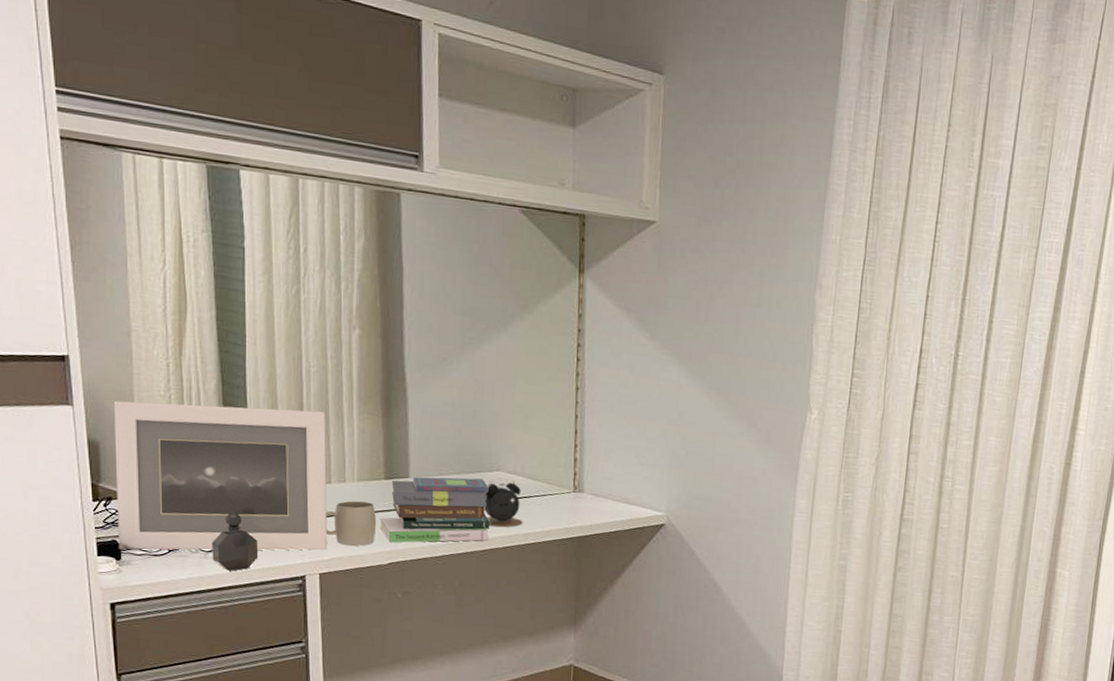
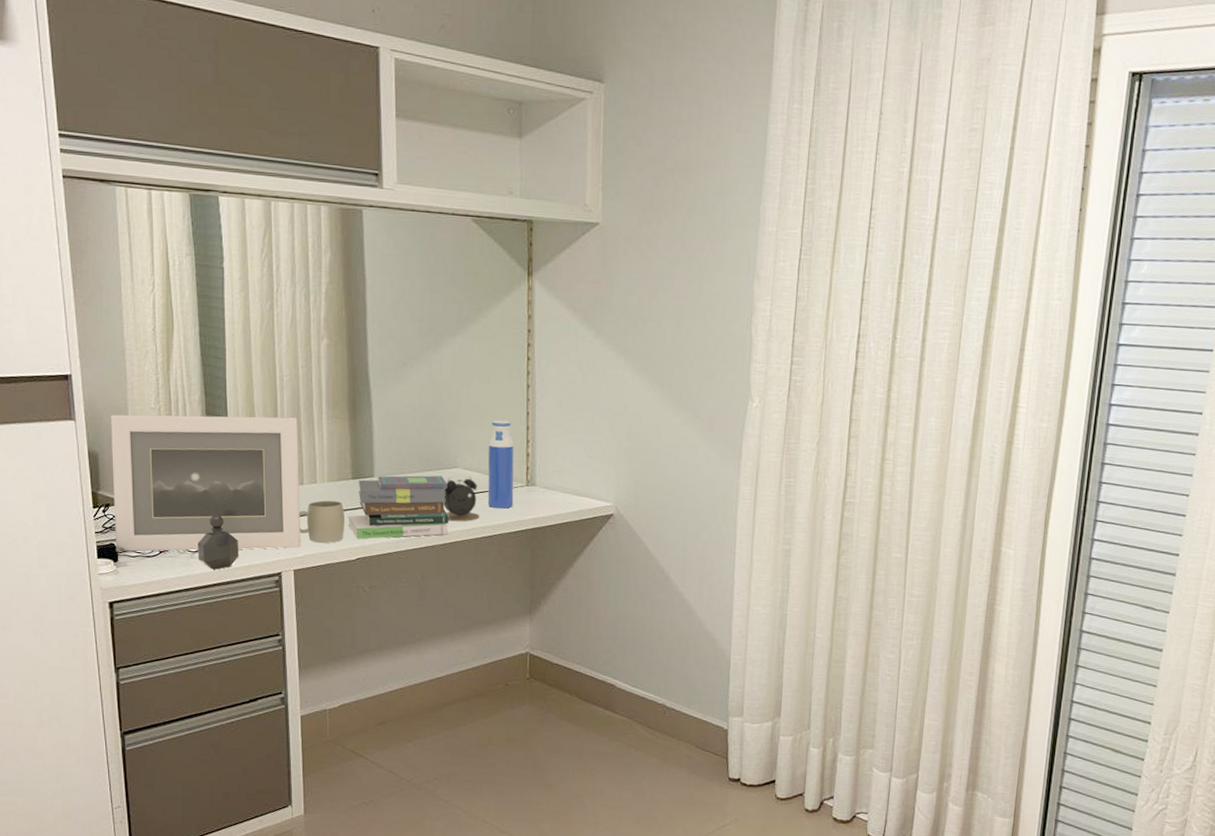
water bottle: none [531,422,561,515] -> present [487,420,514,509]

